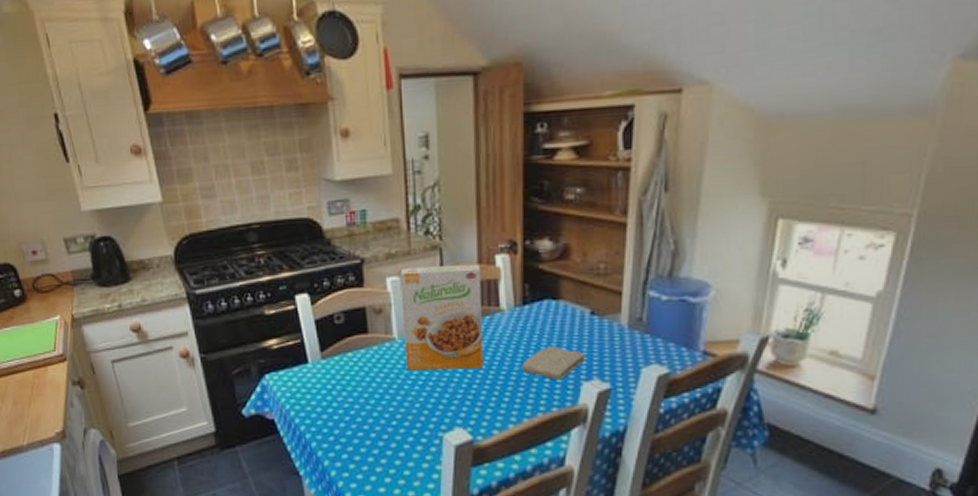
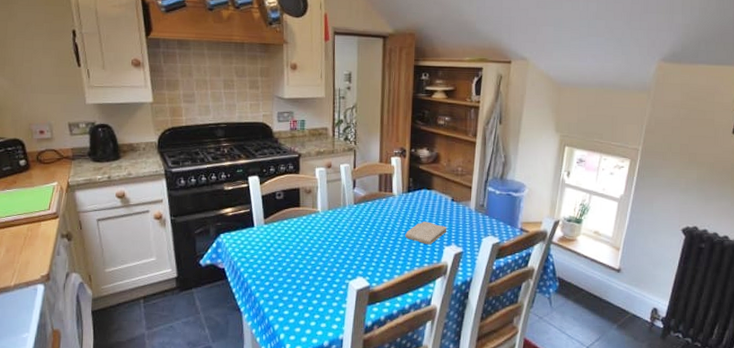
cereal box: present [400,264,484,371] -> none [325,162,381,236]

